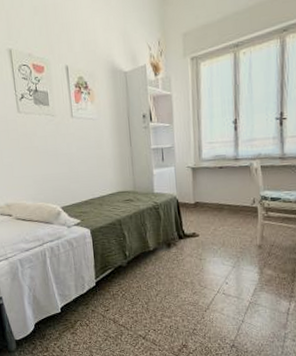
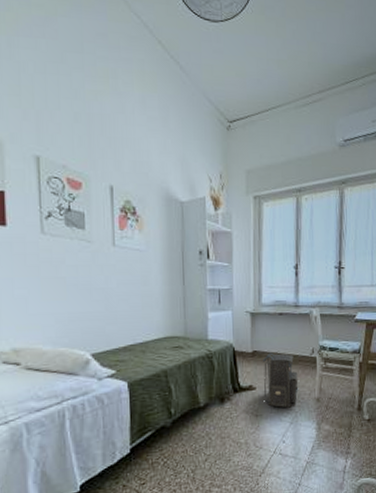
backpack: none [204,203,240,253] -> present [262,352,299,408]

